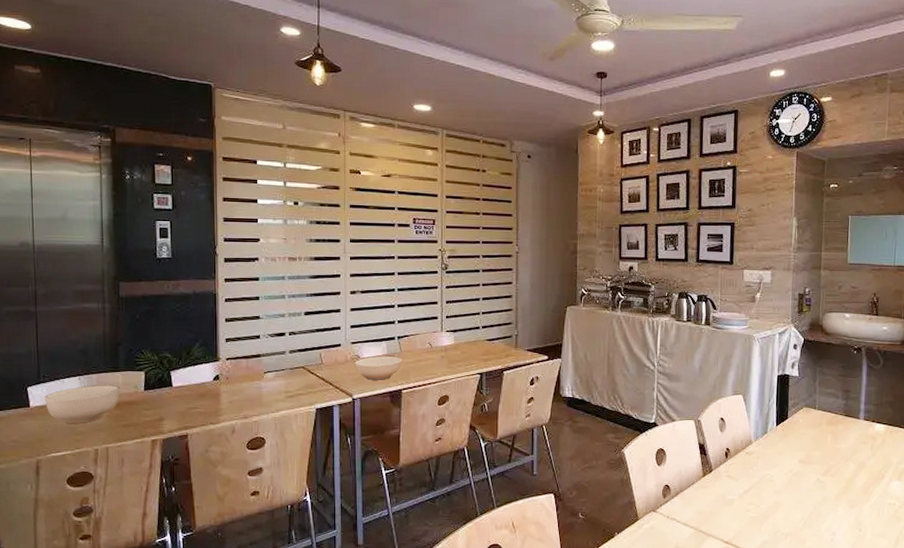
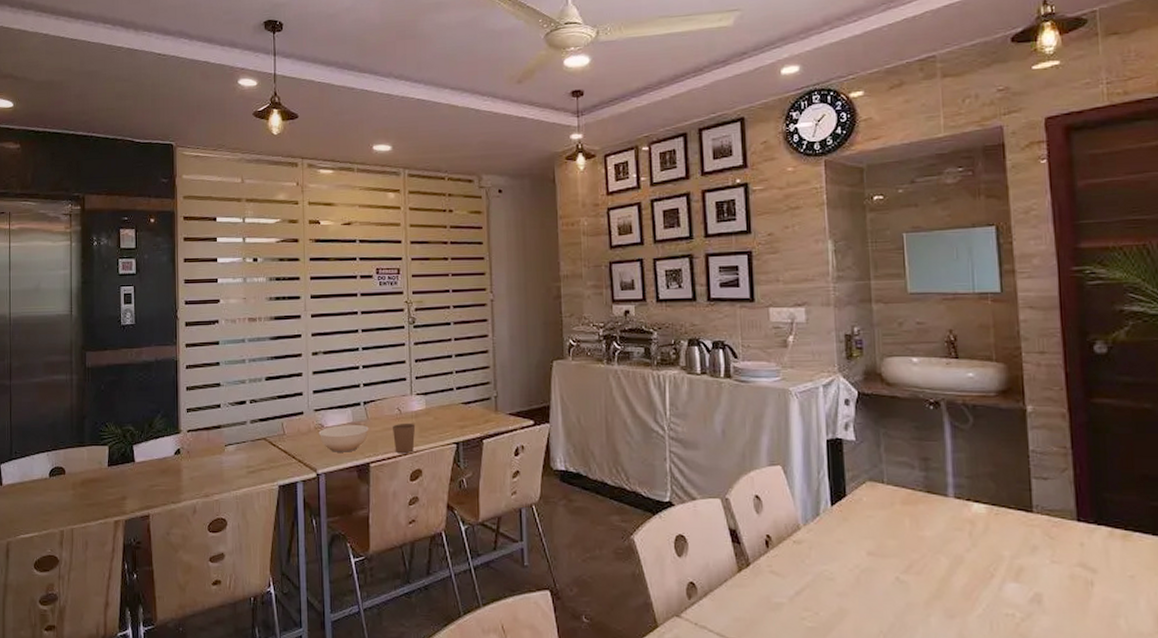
bowl: present [45,384,121,424] -> none [16,460,86,504]
dixie cup: none [424,355,445,382] -> present [393,423,416,454]

